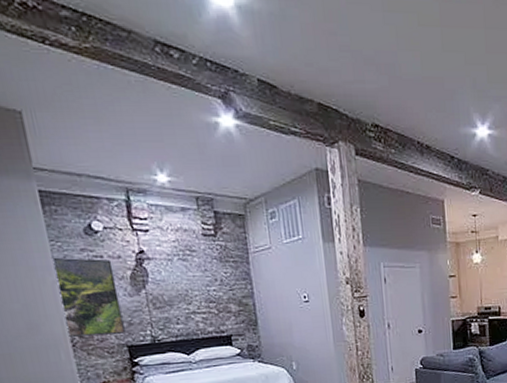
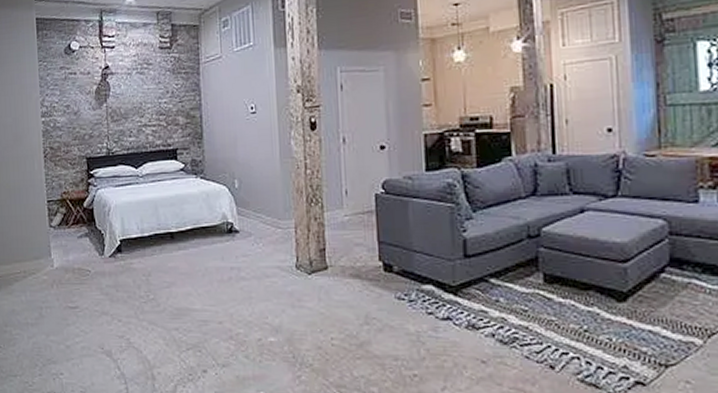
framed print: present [50,257,125,337] -> none [37,75,86,148]

